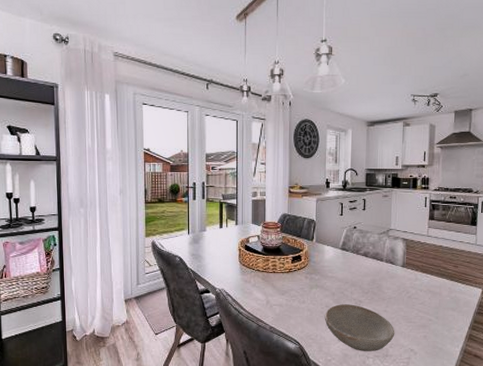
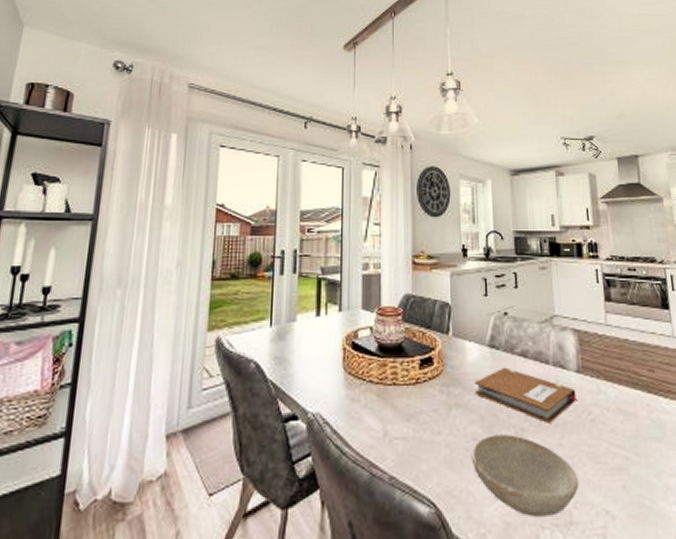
notebook: none [330,263,401,298] -> present [475,367,578,423]

